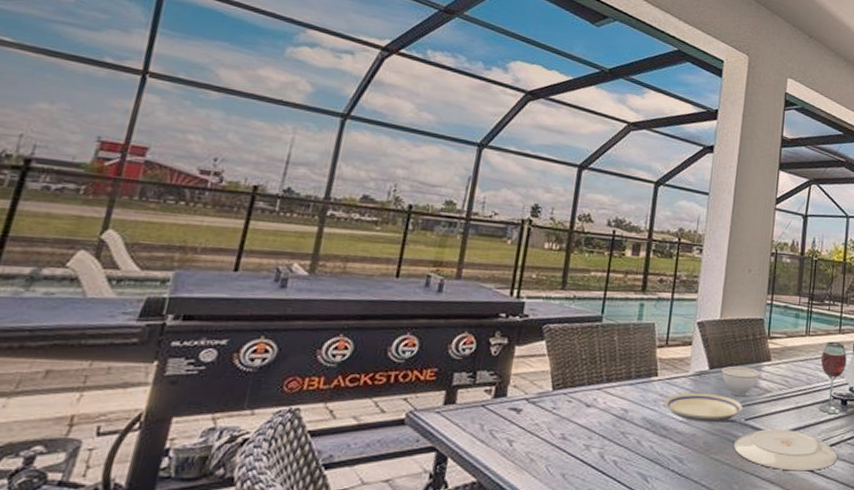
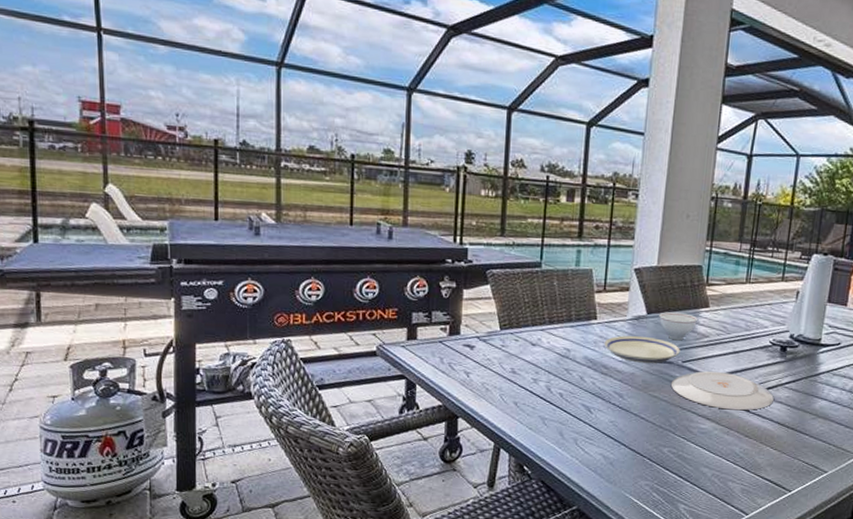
wineglass: present [819,341,847,414] -> none [757,289,789,360]

